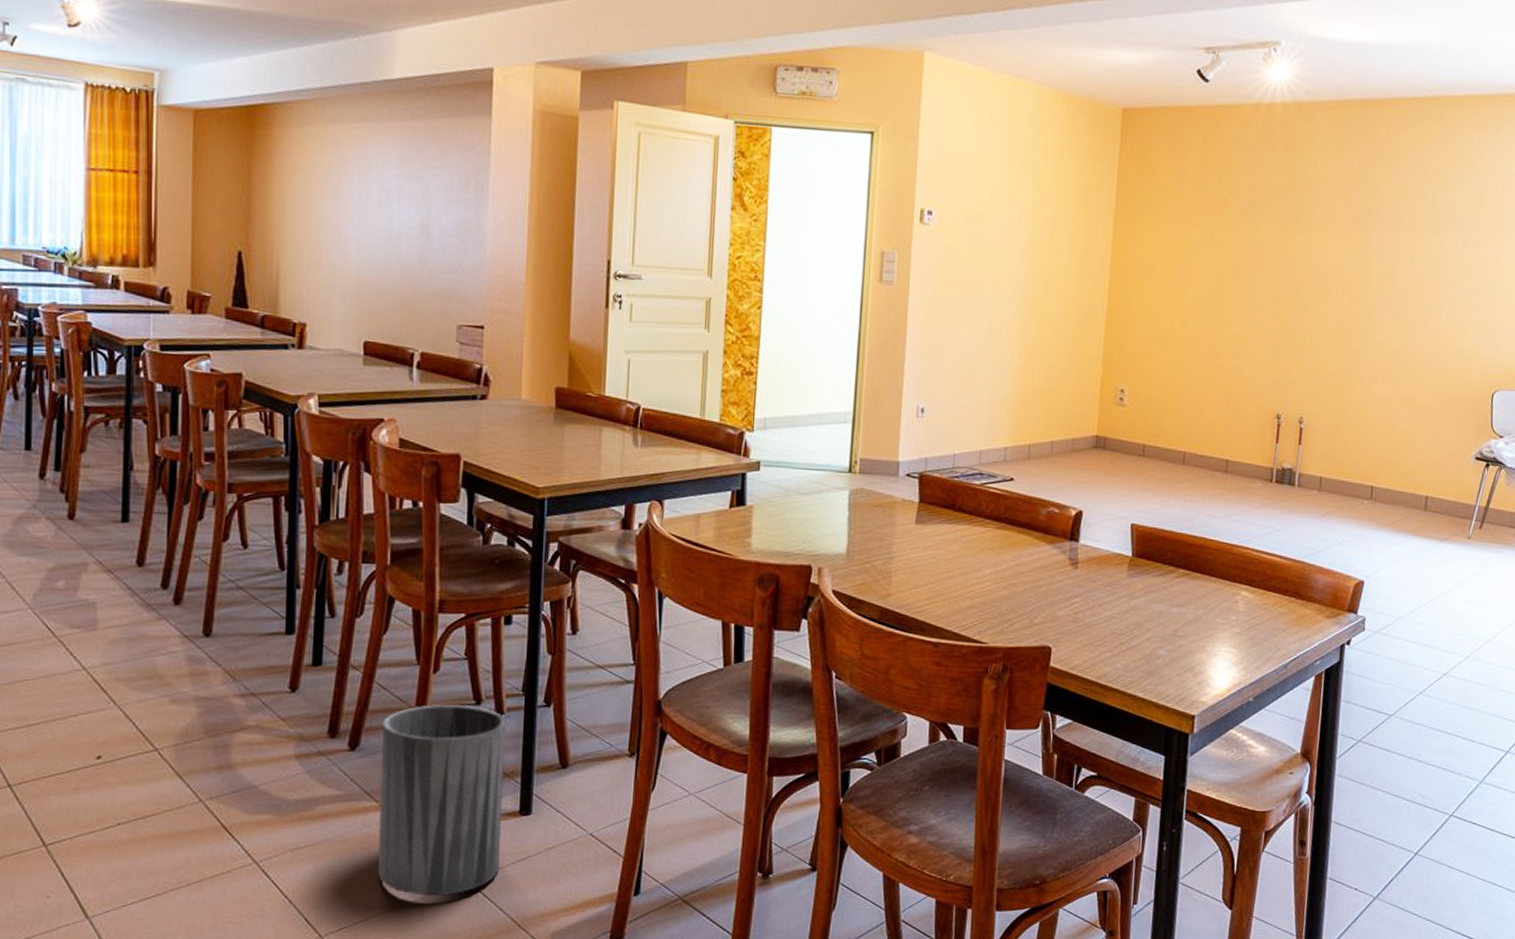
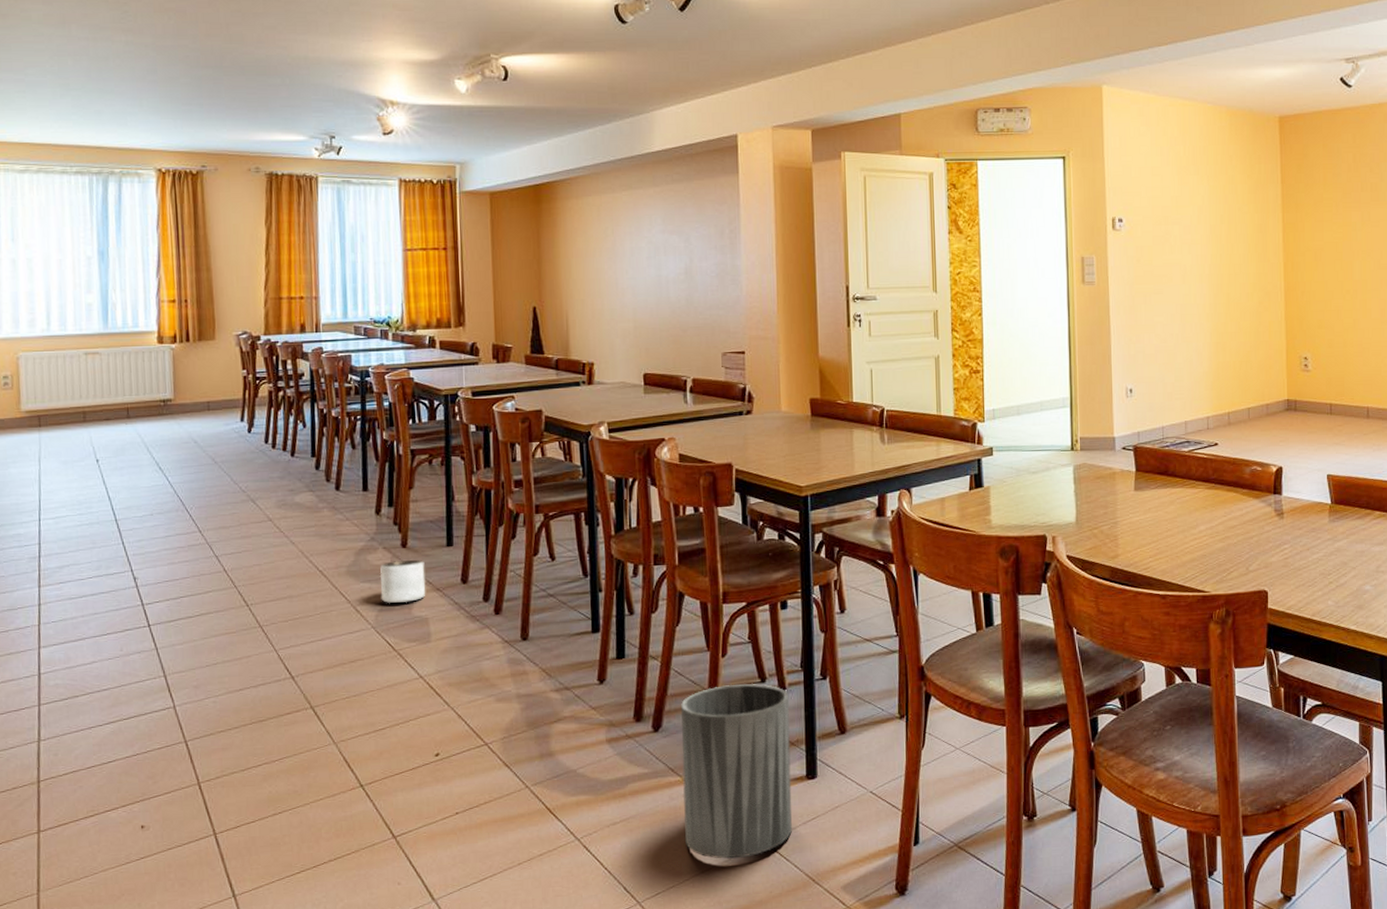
planter: none [41,533,95,583] -> present [379,559,426,604]

